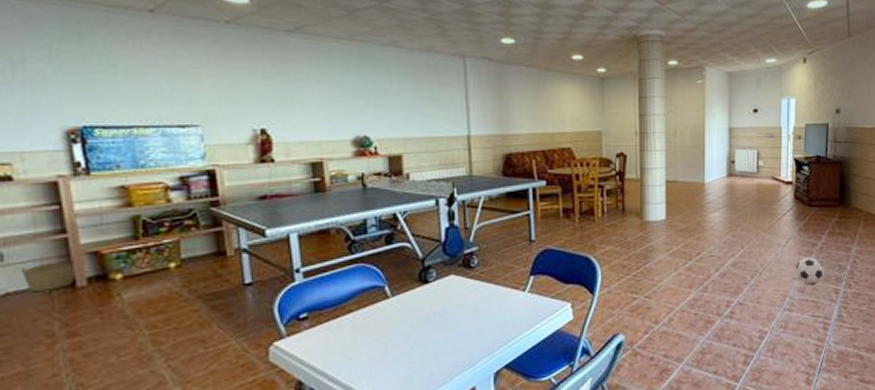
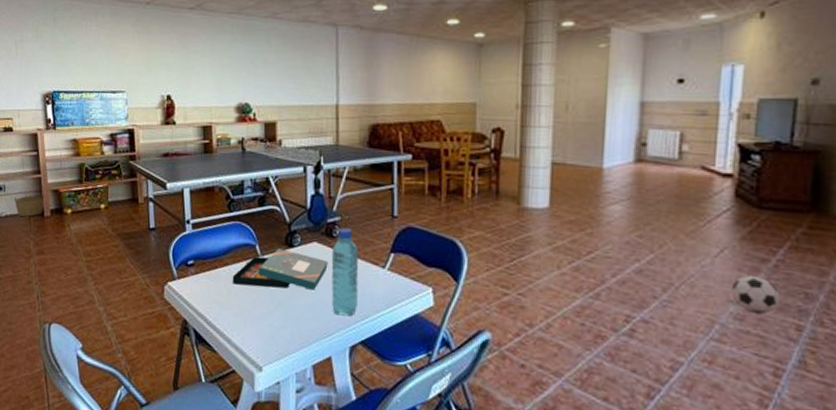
board game: none [357,286,467,332] -> present [232,248,328,290]
water bottle: none [470,257,500,344] -> present [331,228,359,317]

